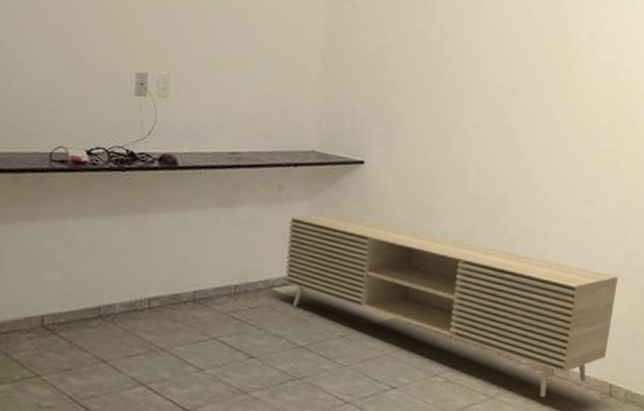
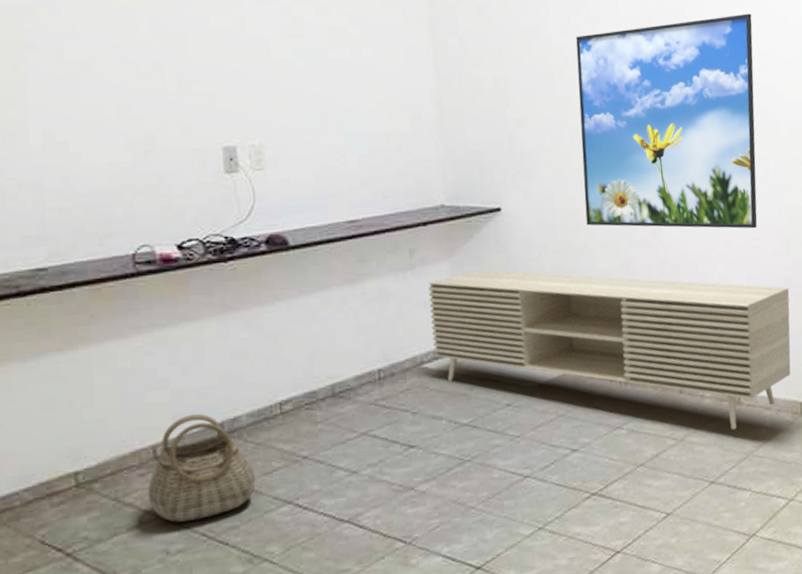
basket: none [31,295,120,385] -> present [147,414,256,523]
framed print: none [439,14,628,217] -> present [575,13,758,229]

